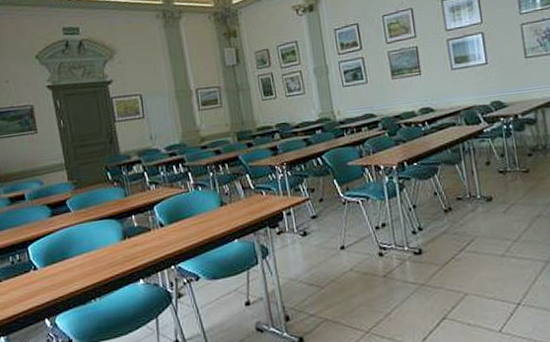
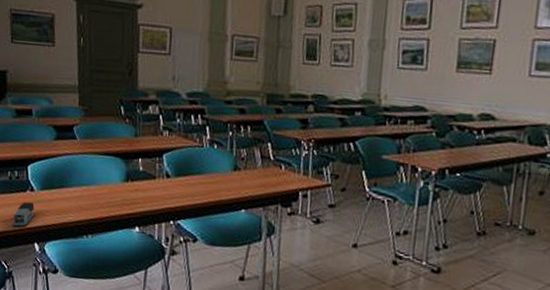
stapler: none [20,281,42,309] -> present [12,202,35,228]

